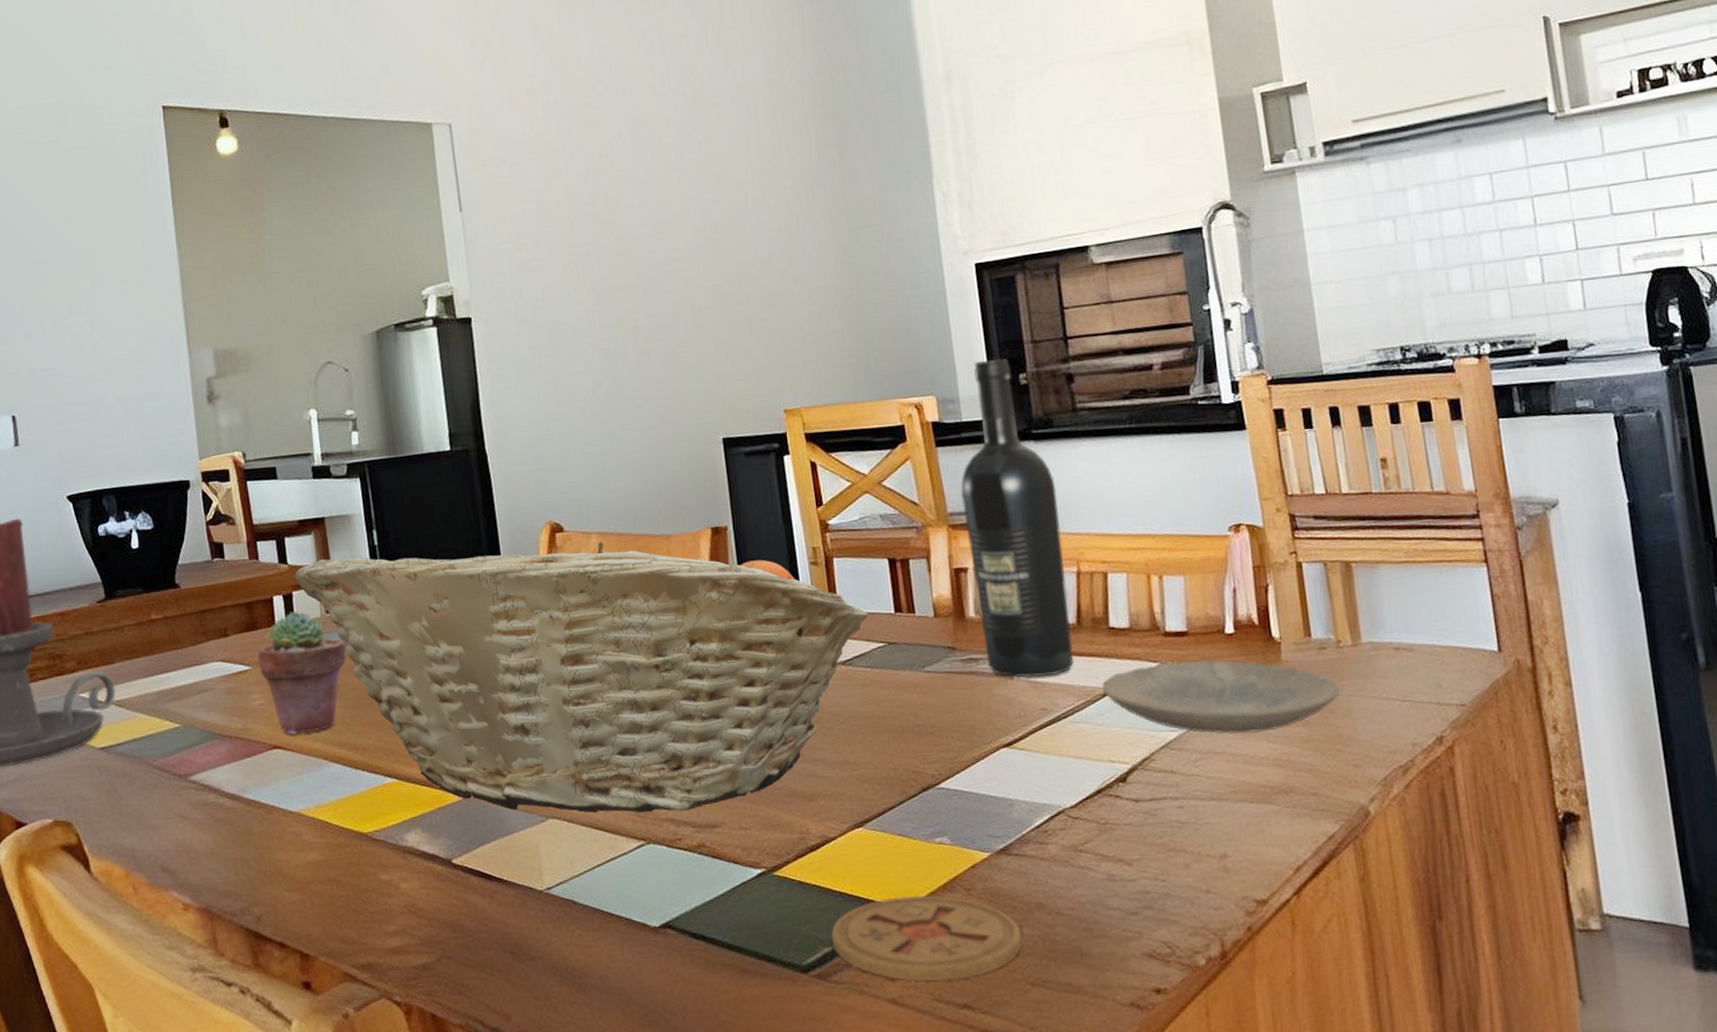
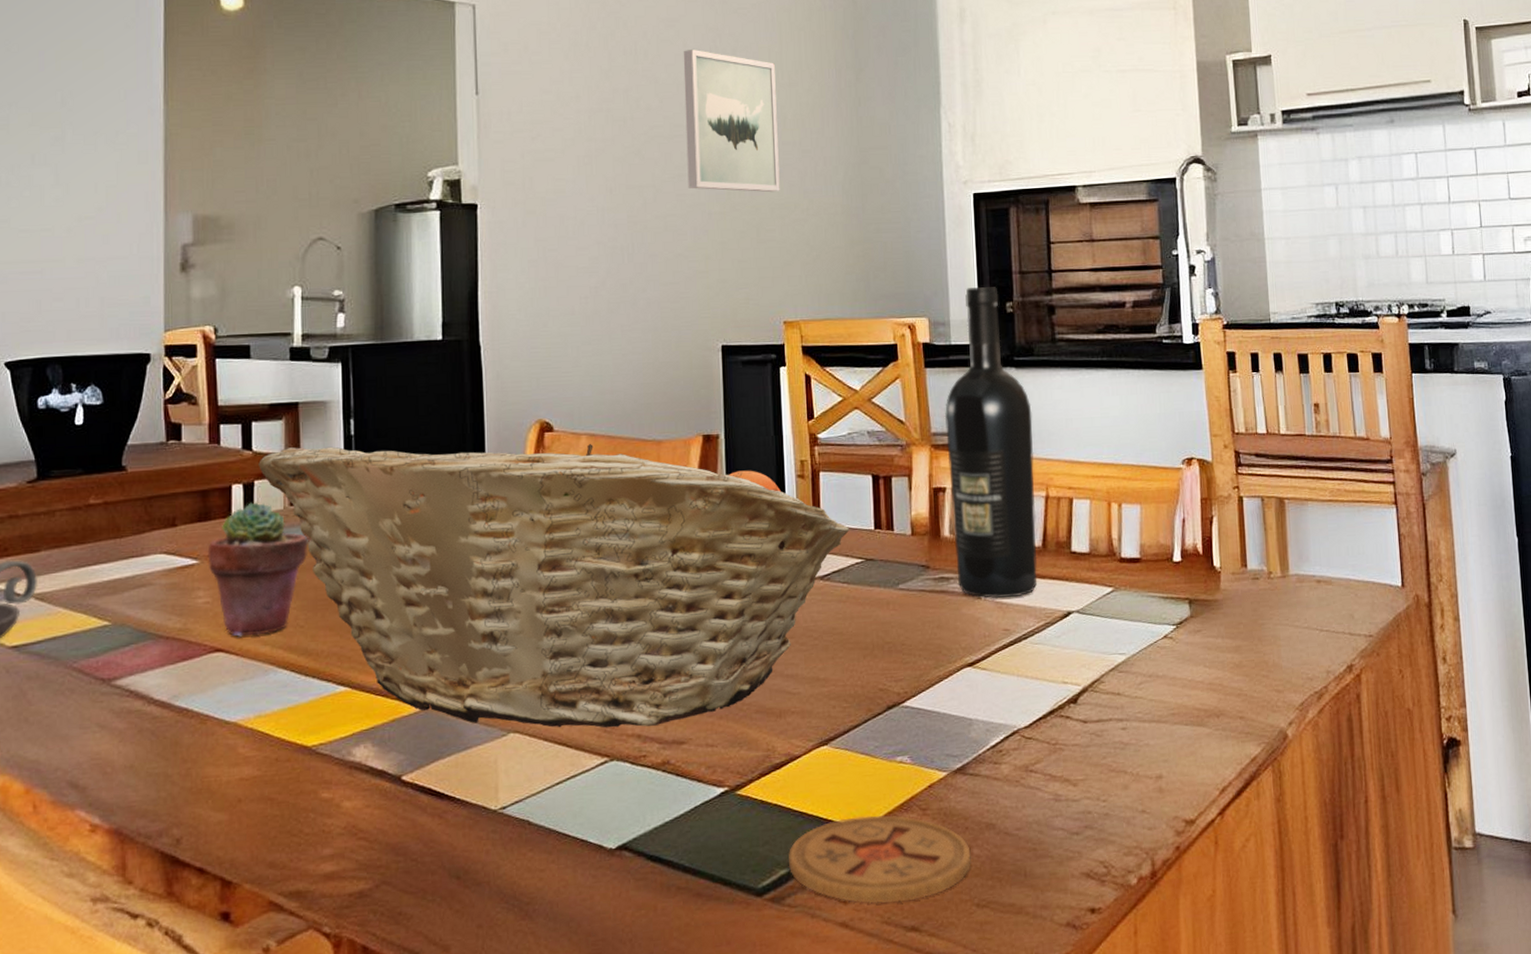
wall art: none [658,144,770,285] -> present [683,49,780,193]
plate: present [1101,660,1340,734] -> none [1060,586,1269,658]

